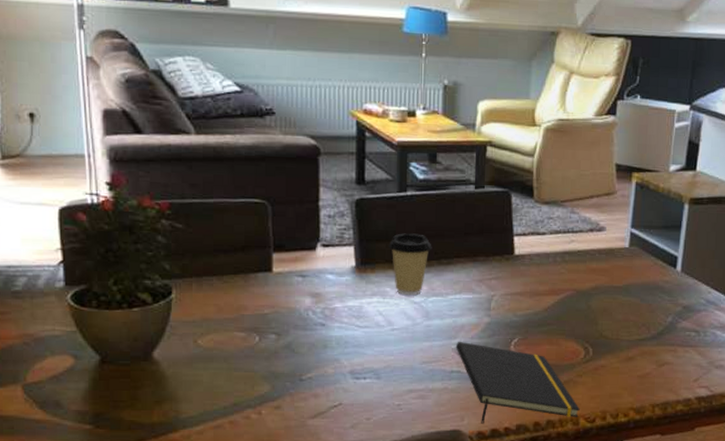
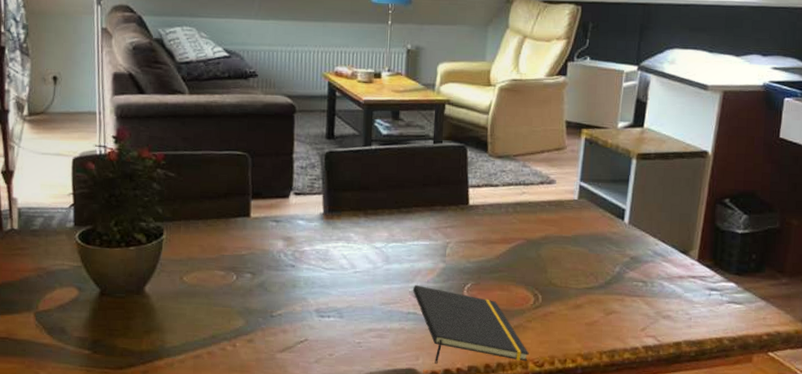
coffee cup: present [388,233,432,296] -> none [353,183,393,241]

